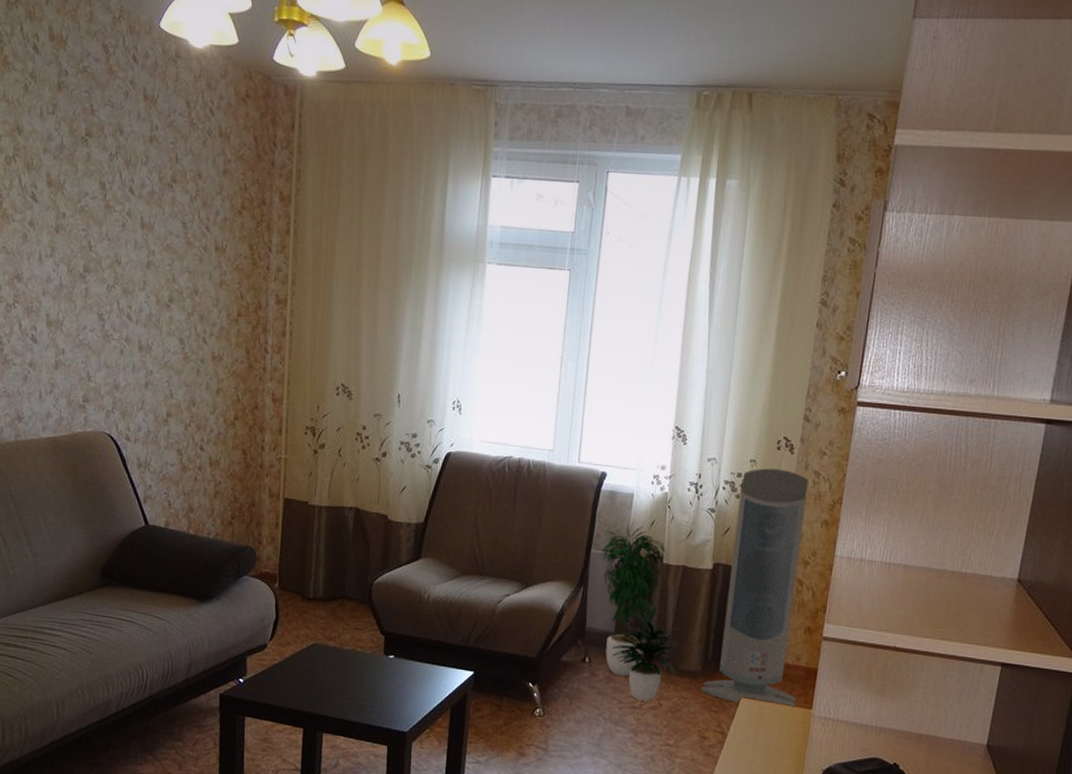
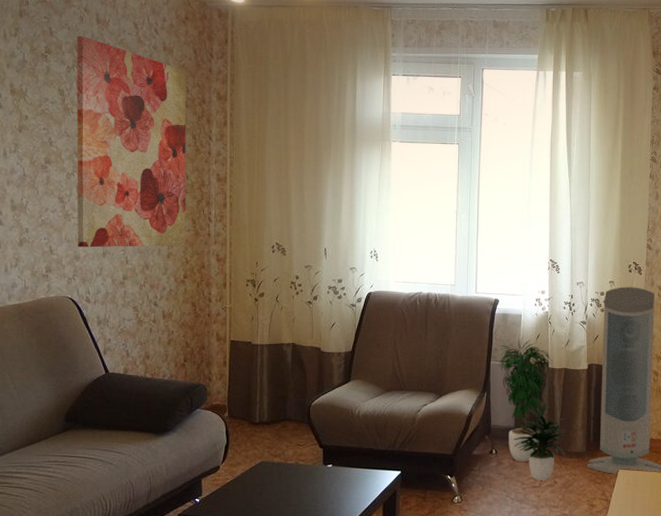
wall art: none [117,116,245,381] -> present [76,36,187,248]

